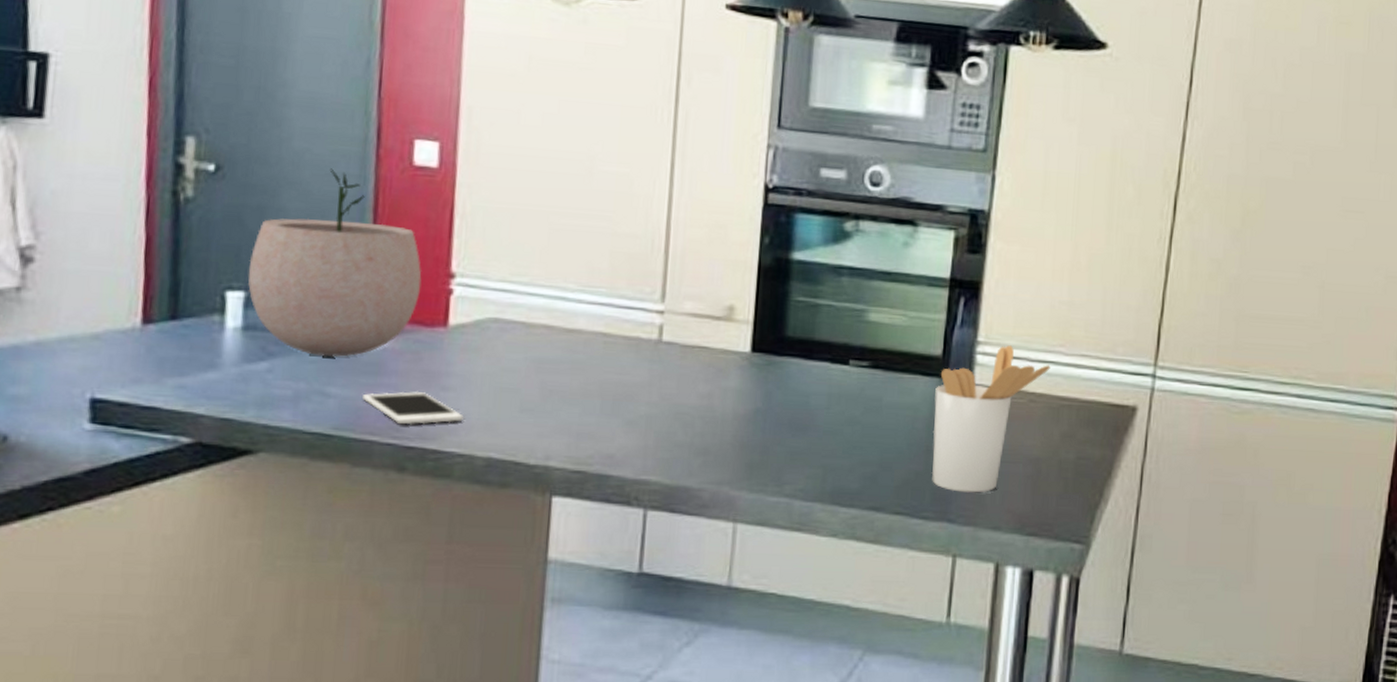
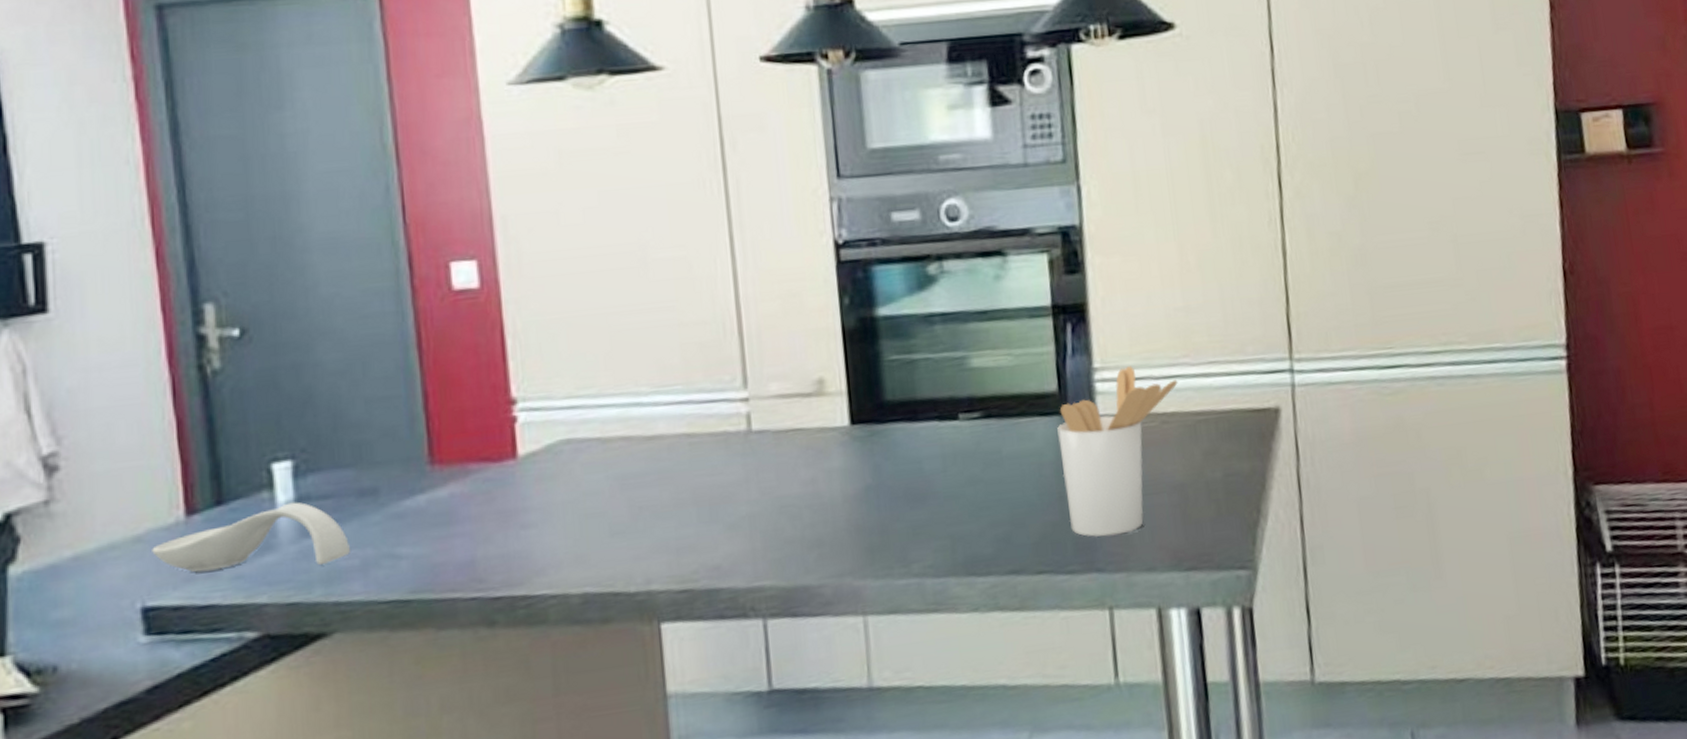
spoon rest: none [107,329,285,389] -> present [152,502,350,572]
plant pot: present [248,168,422,358] -> none [291,310,482,516]
cell phone: present [363,391,465,425] -> none [437,534,552,575]

